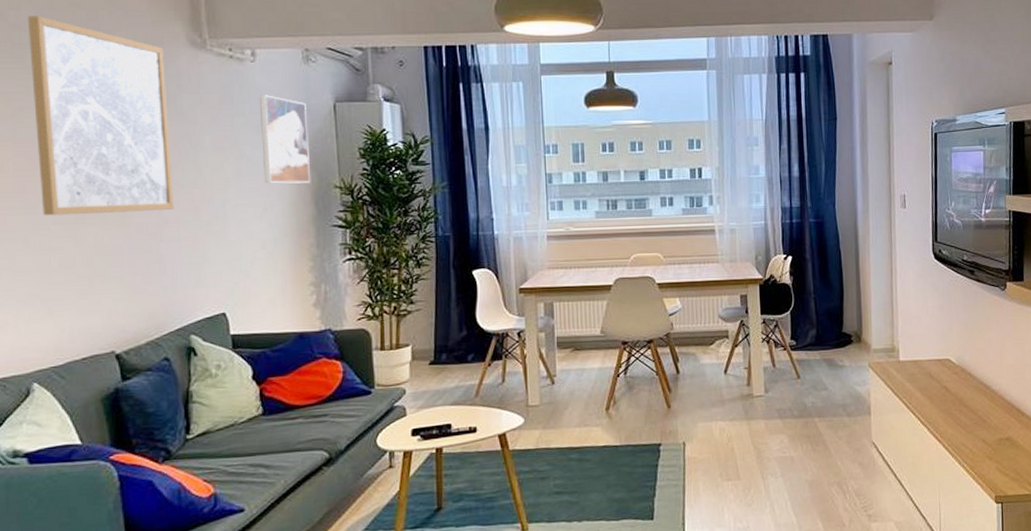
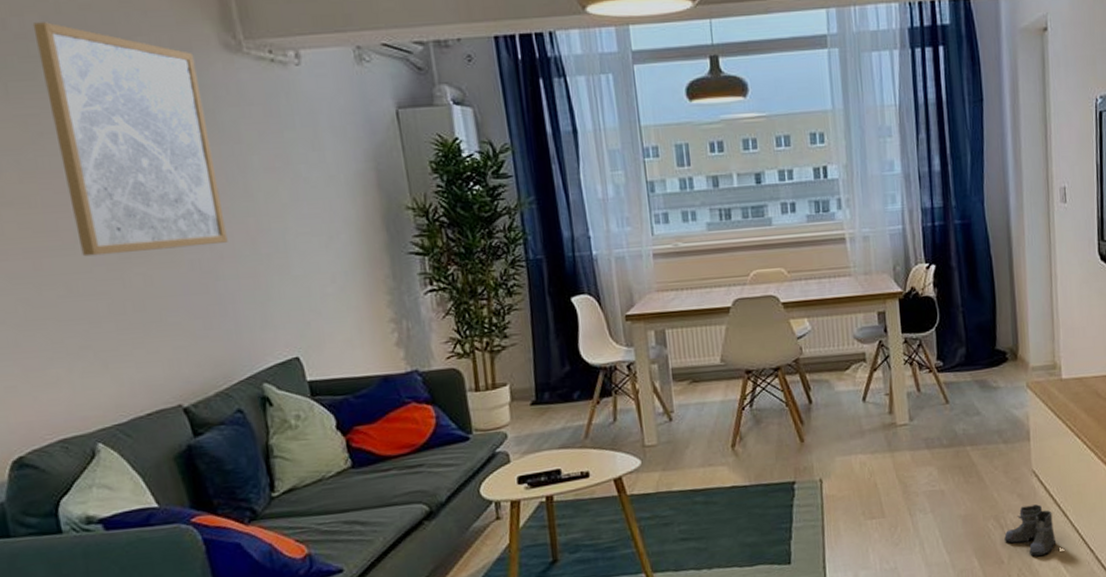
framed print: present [260,95,310,184] -> none [310,104,378,207]
boots: none [846,473,895,521] -> present [1004,504,1060,556]

